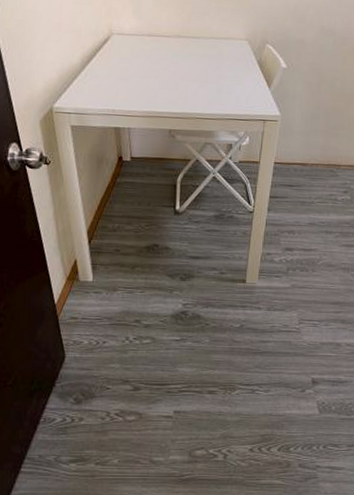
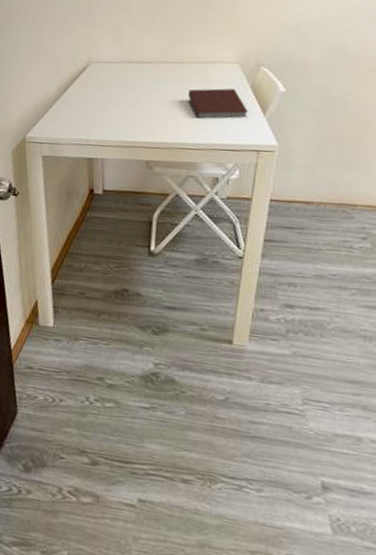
notebook: none [204,63,256,91] -> present [188,88,248,119]

